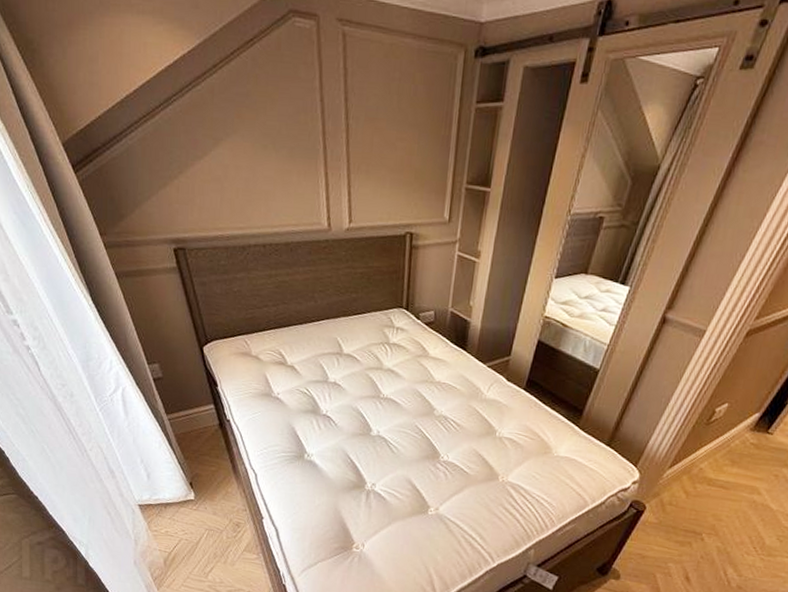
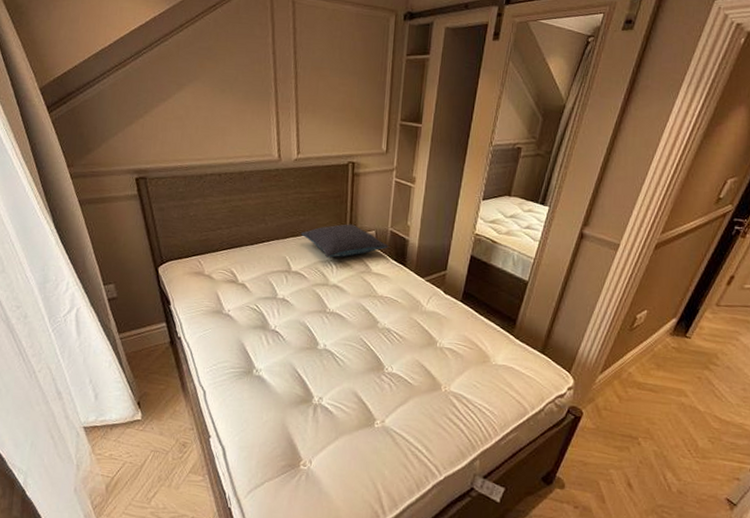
pillow: none [353,303,449,340] -> present [300,224,389,258]

